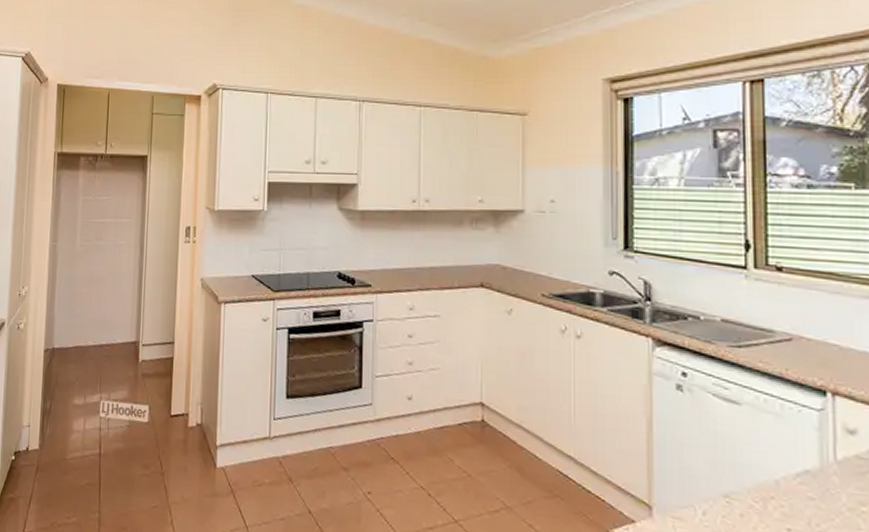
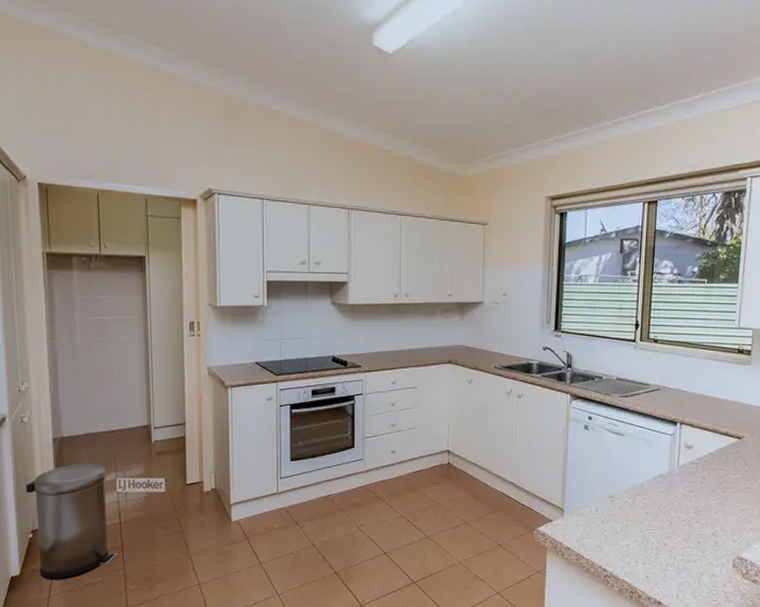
pedal bin: none [14,379,95,515] -> present [26,463,119,580]

